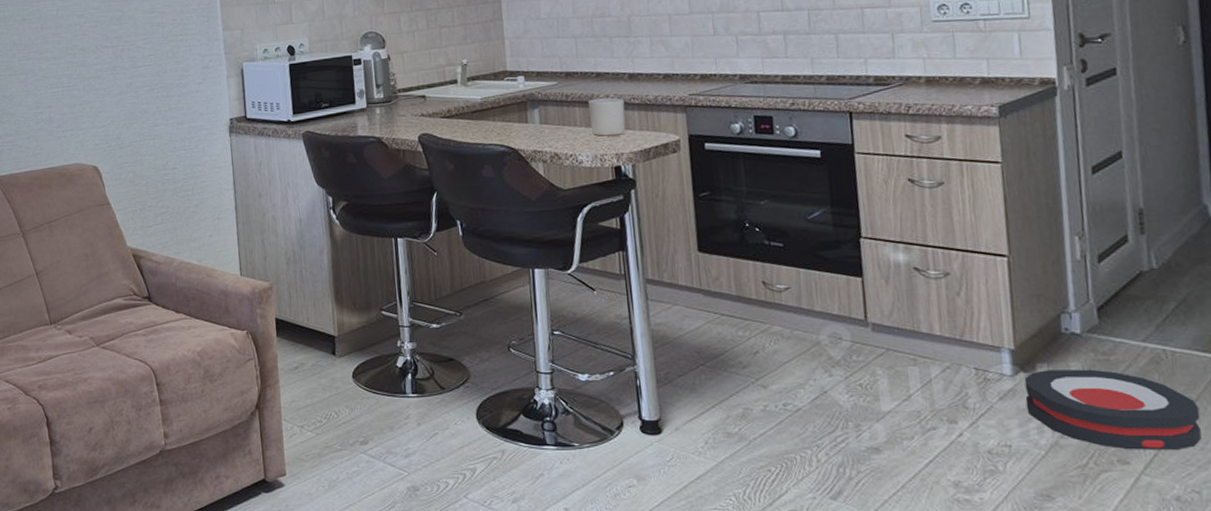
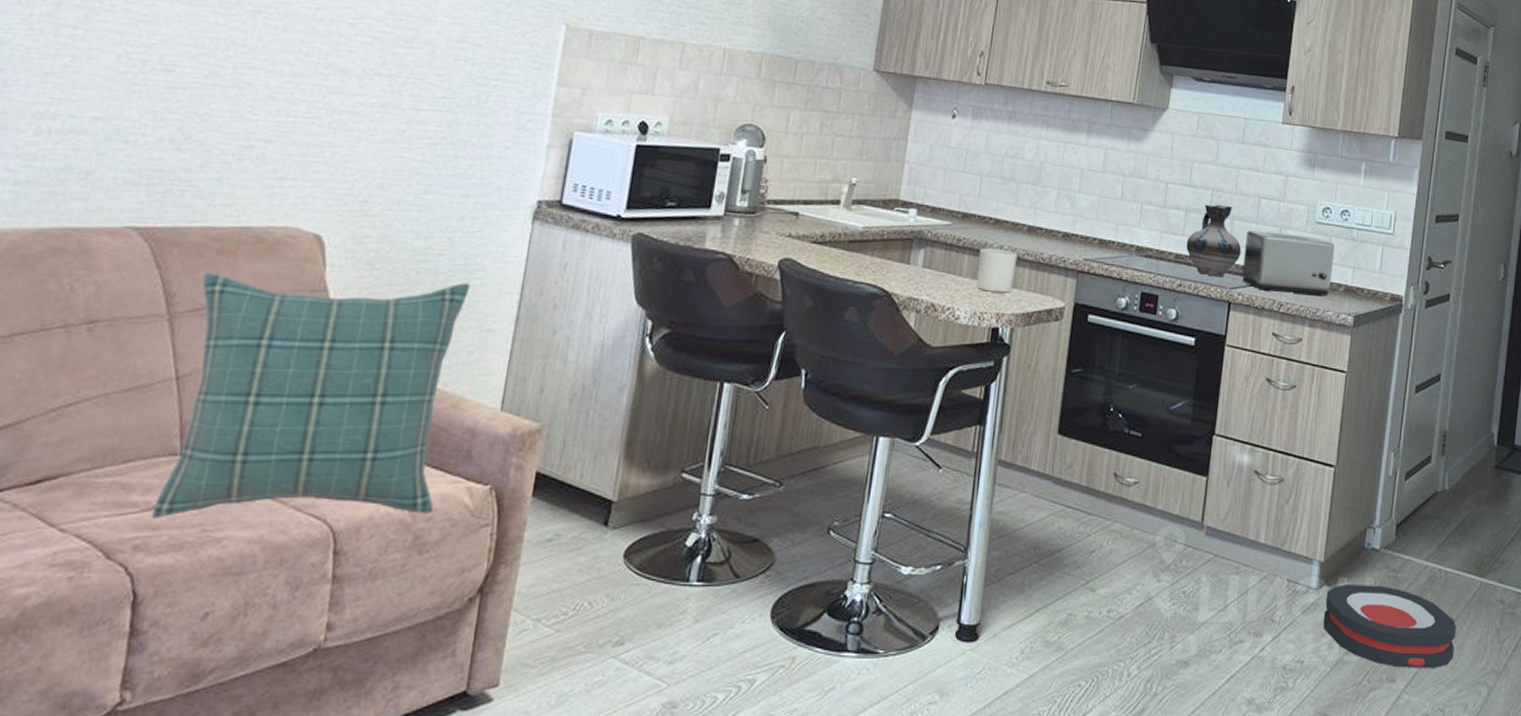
pillow: none [35,186,212,367] -> present [151,272,471,518]
ceramic jug: none [791,21,853,91] -> present [1186,204,1242,277]
toaster: none [855,36,964,96] -> present [1242,230,1336,296]

